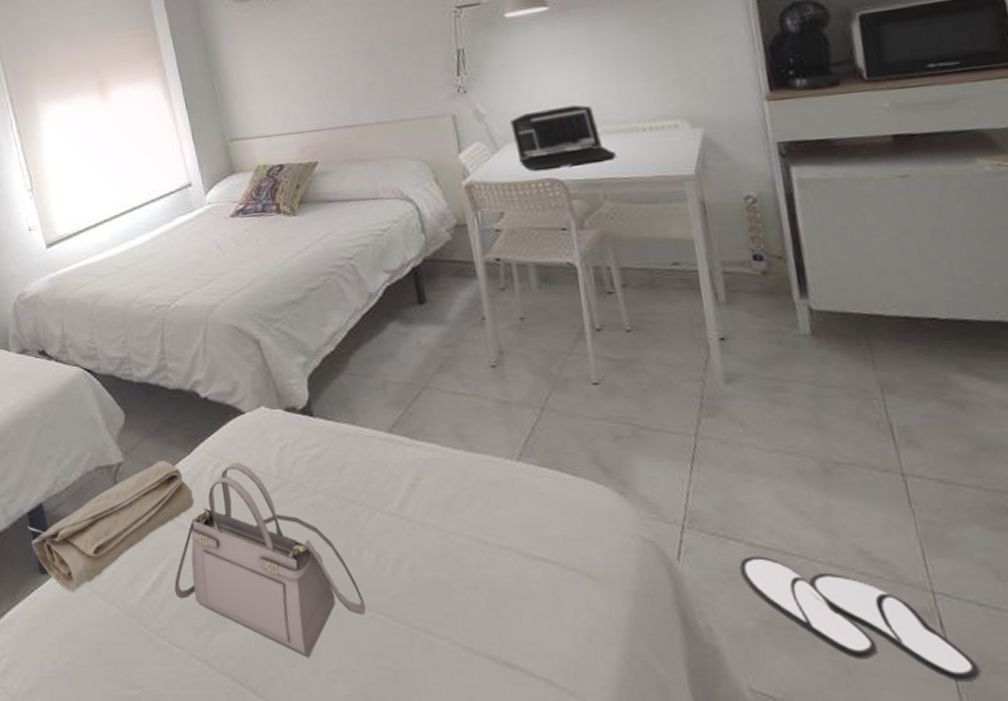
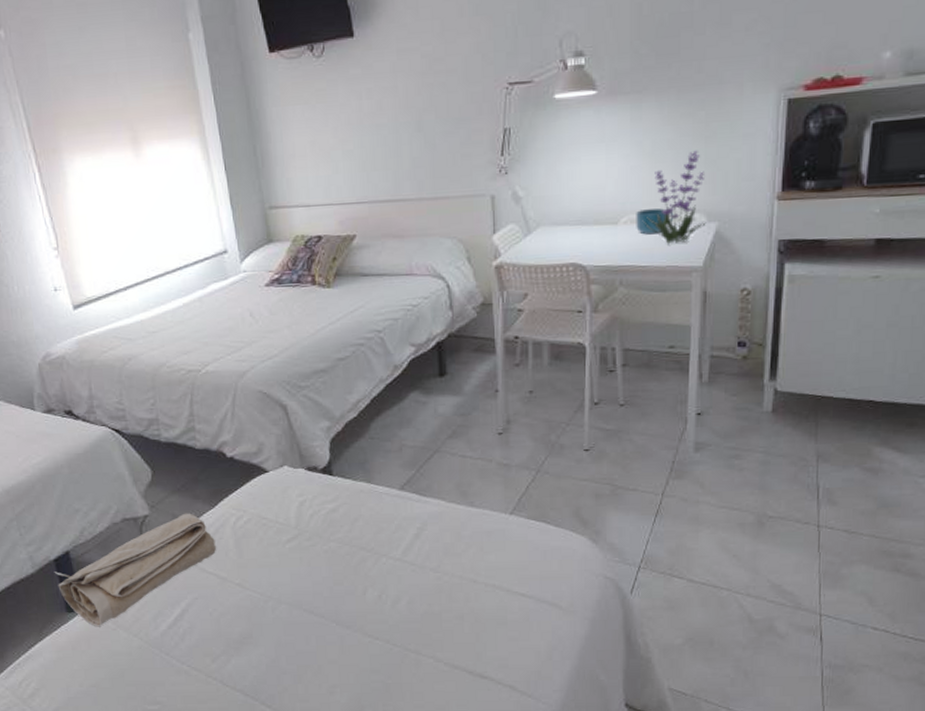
handbag: present [174,463,367,658] -> none [195,515,367,676]
laptop: present [510,105,617,171] -> none [545,193,637,256]
cup: none [609,117,654,145] -> present [636,208,674,235]
plant: none [620,56,691,154] -> present [644,150,706,245]
slippers: present [740,556,981,682] -> none [679,589,841,678]

